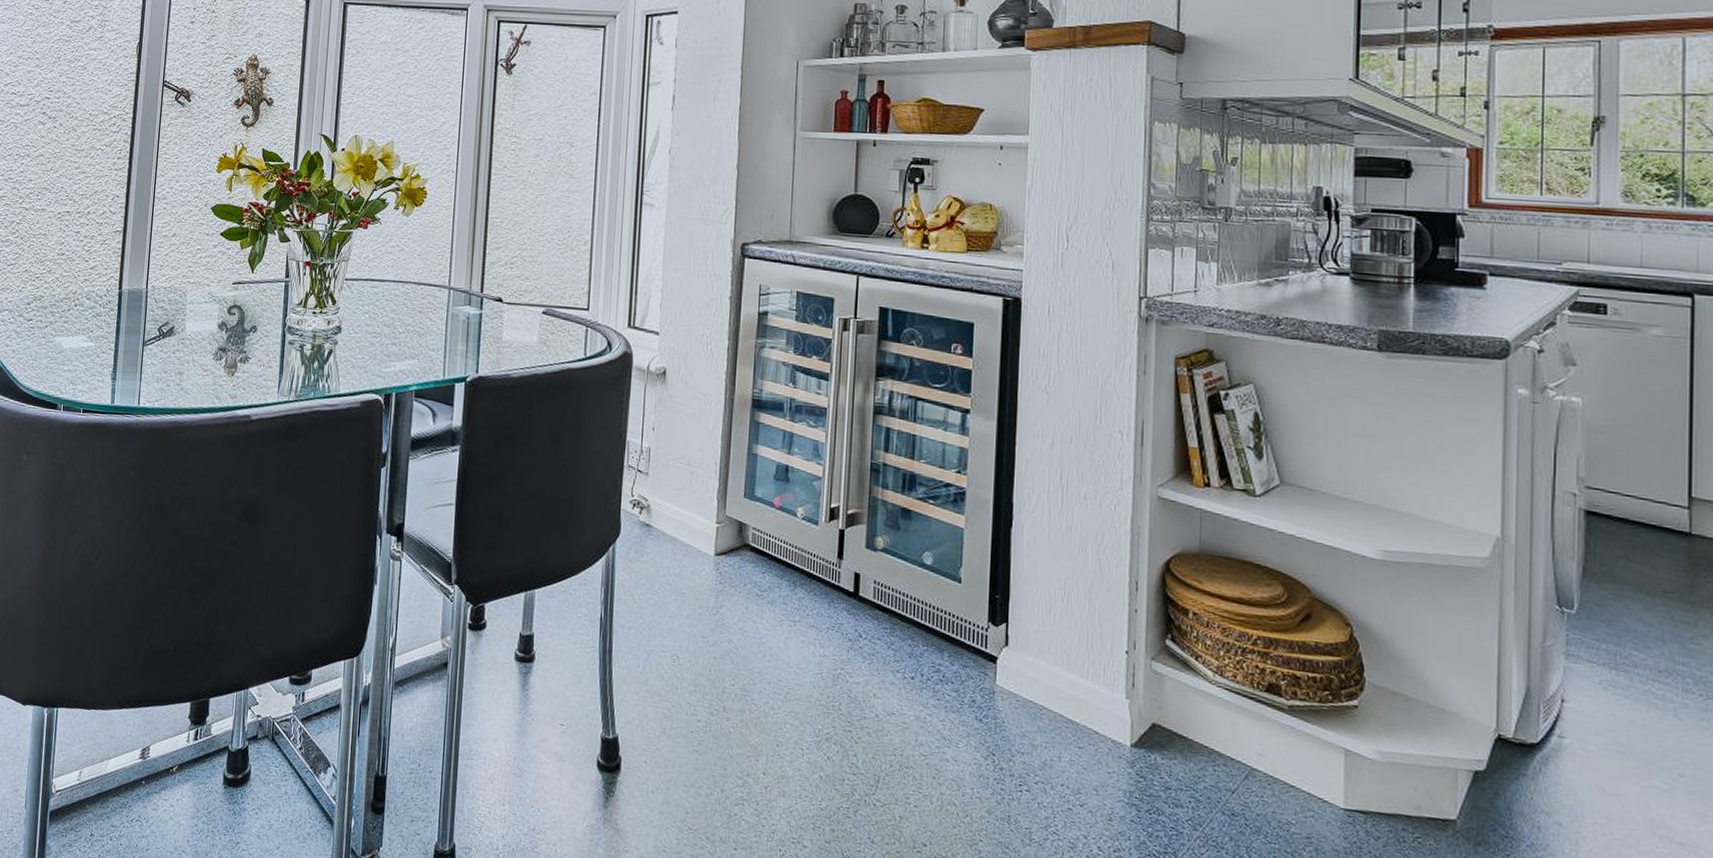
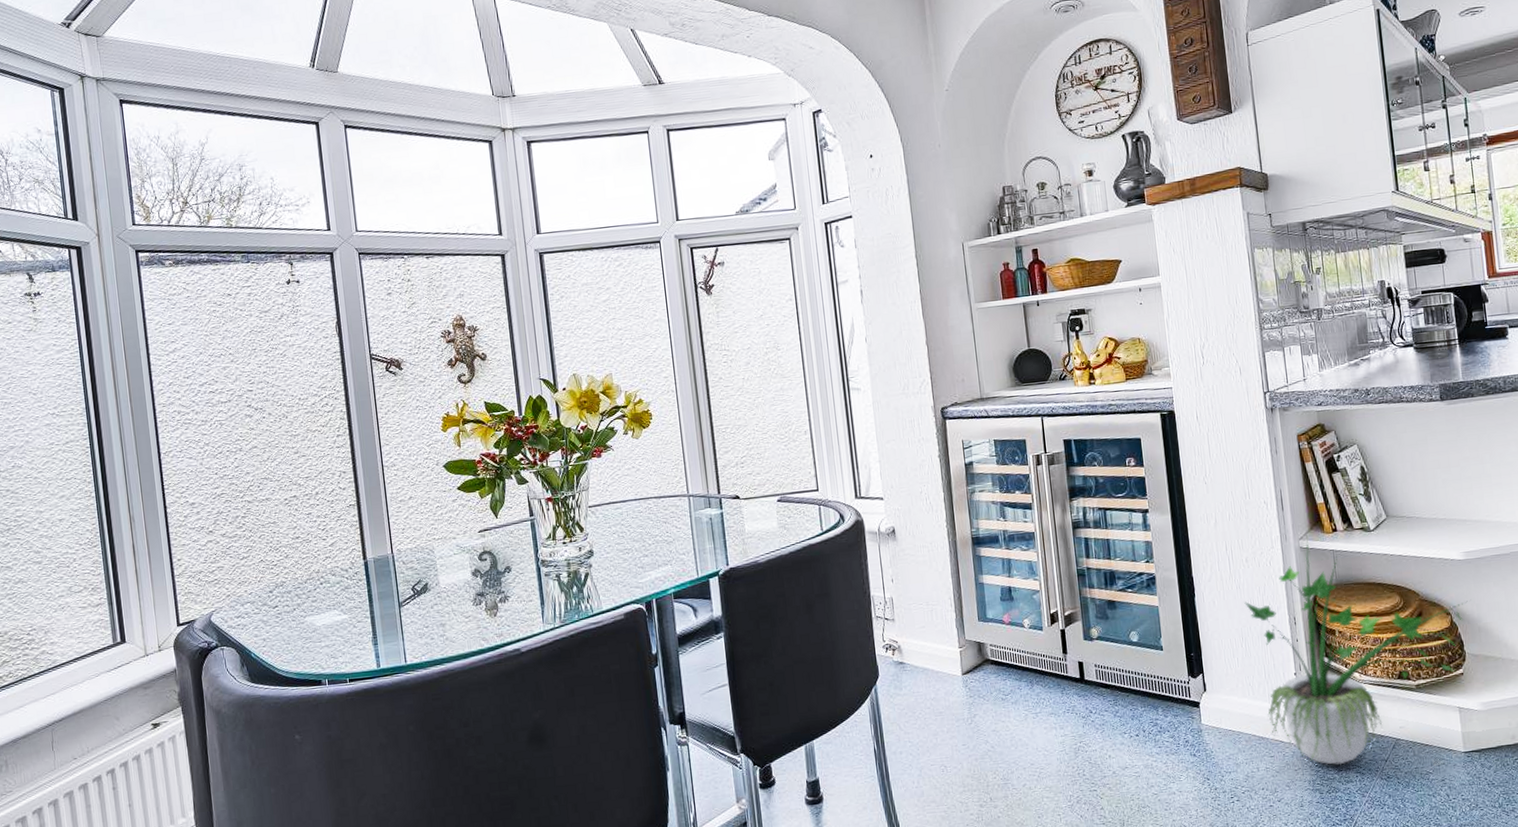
potted plant: none [1074,483,1378,782] -> present [1244,535,1468,765]

